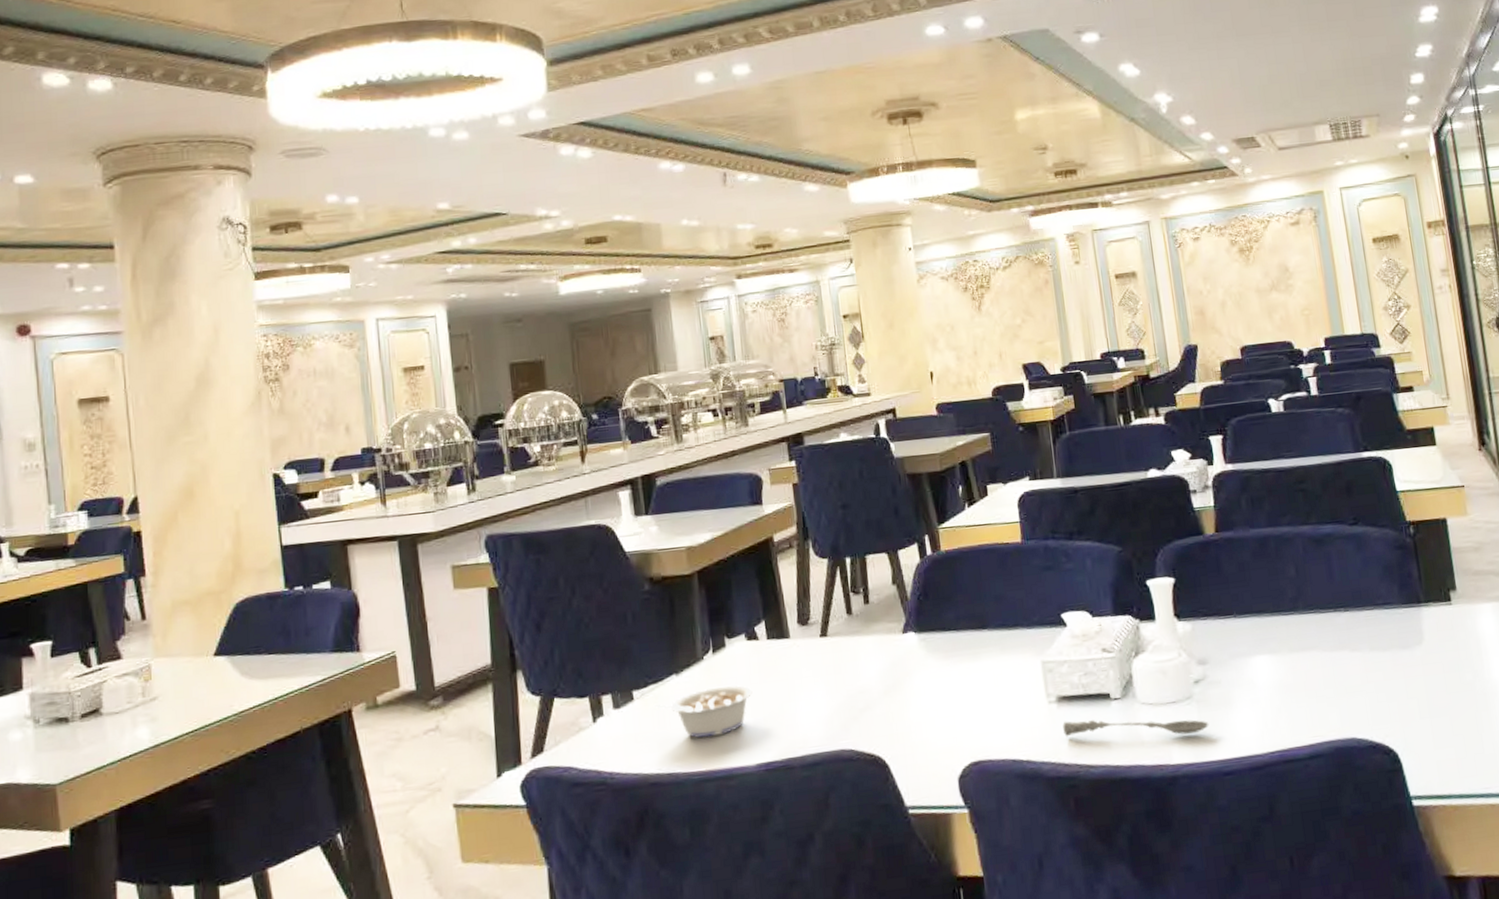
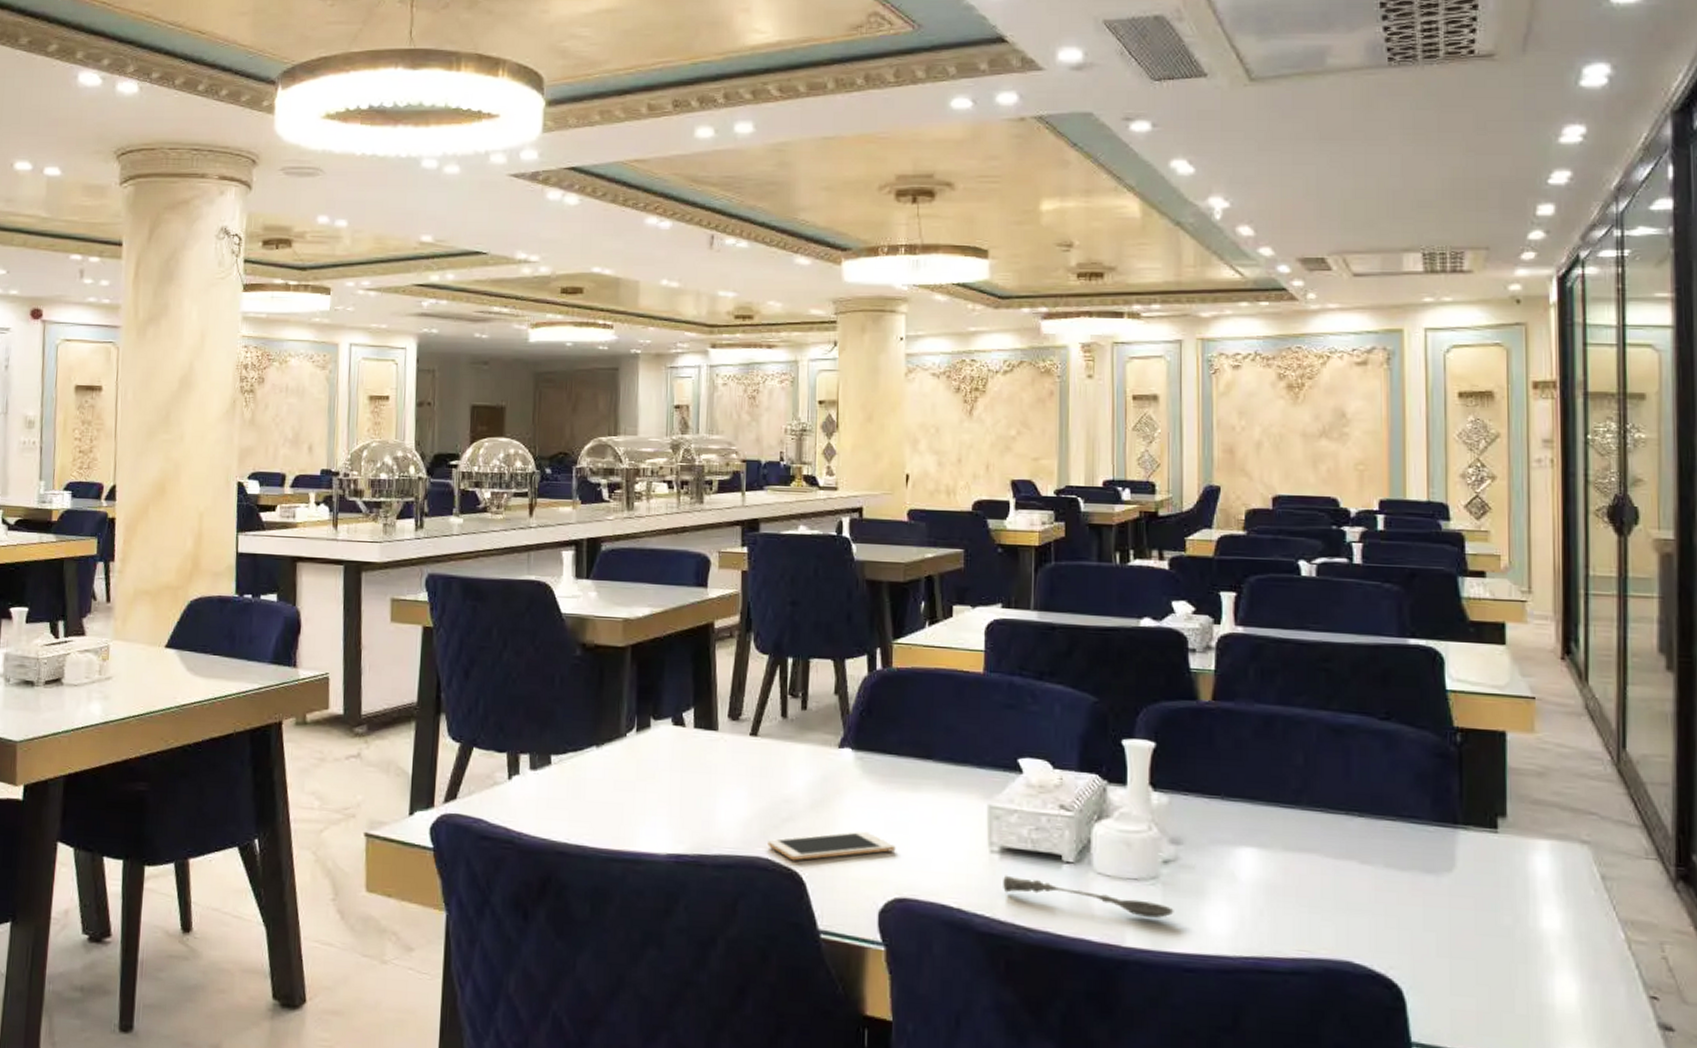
legume: present [653,684,753,739] -> none [570,767,672,818]
cell phone: none [849,706,966,747] -> present [767,831,896,861]

